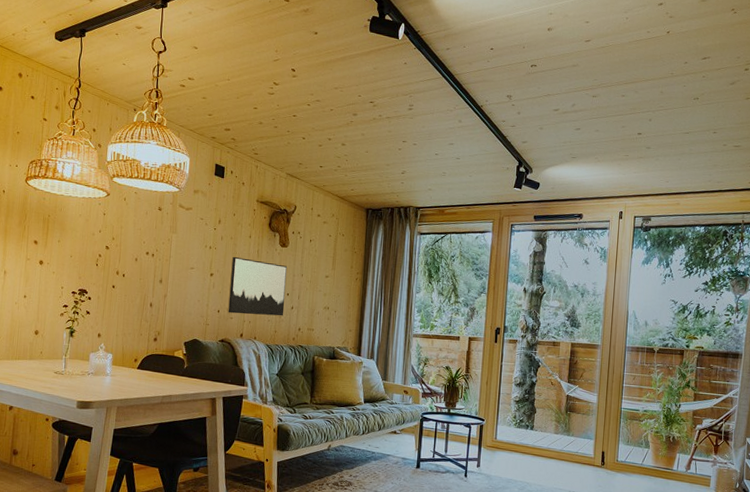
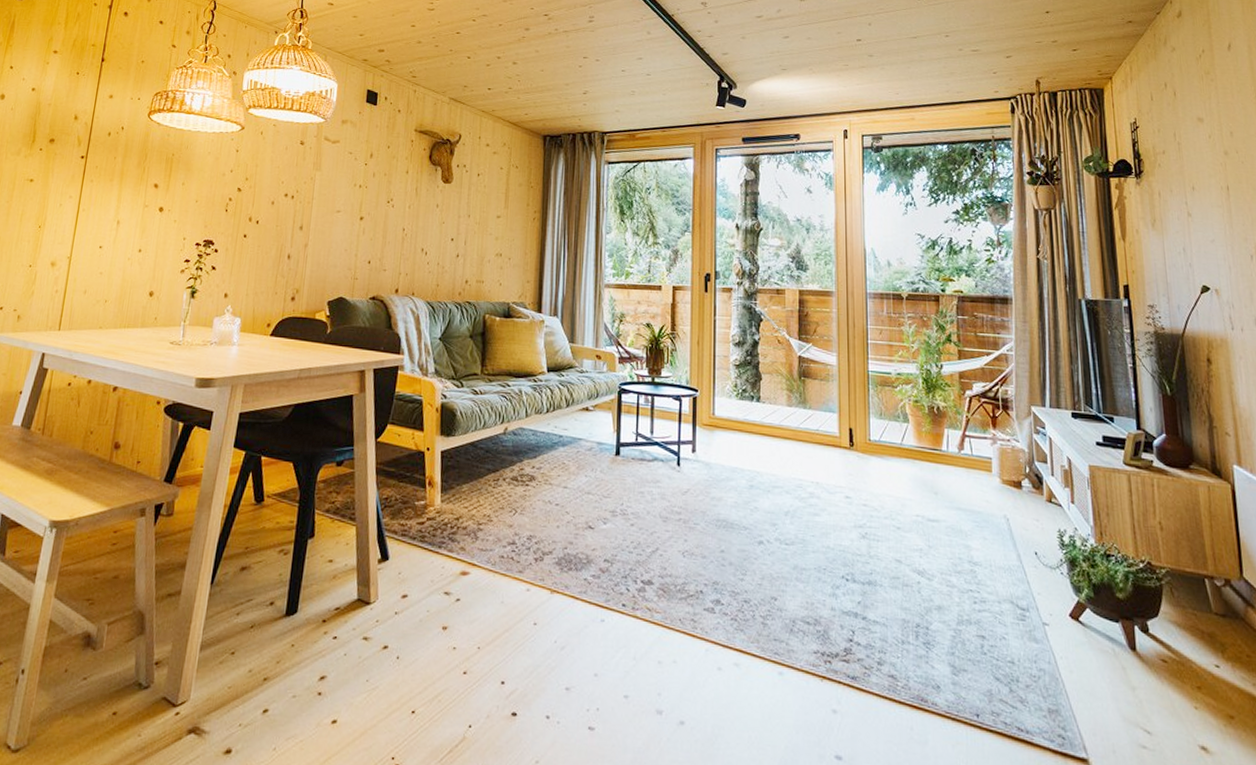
wall art: present [228,256,288,316] -> none [380,196,452,266]

